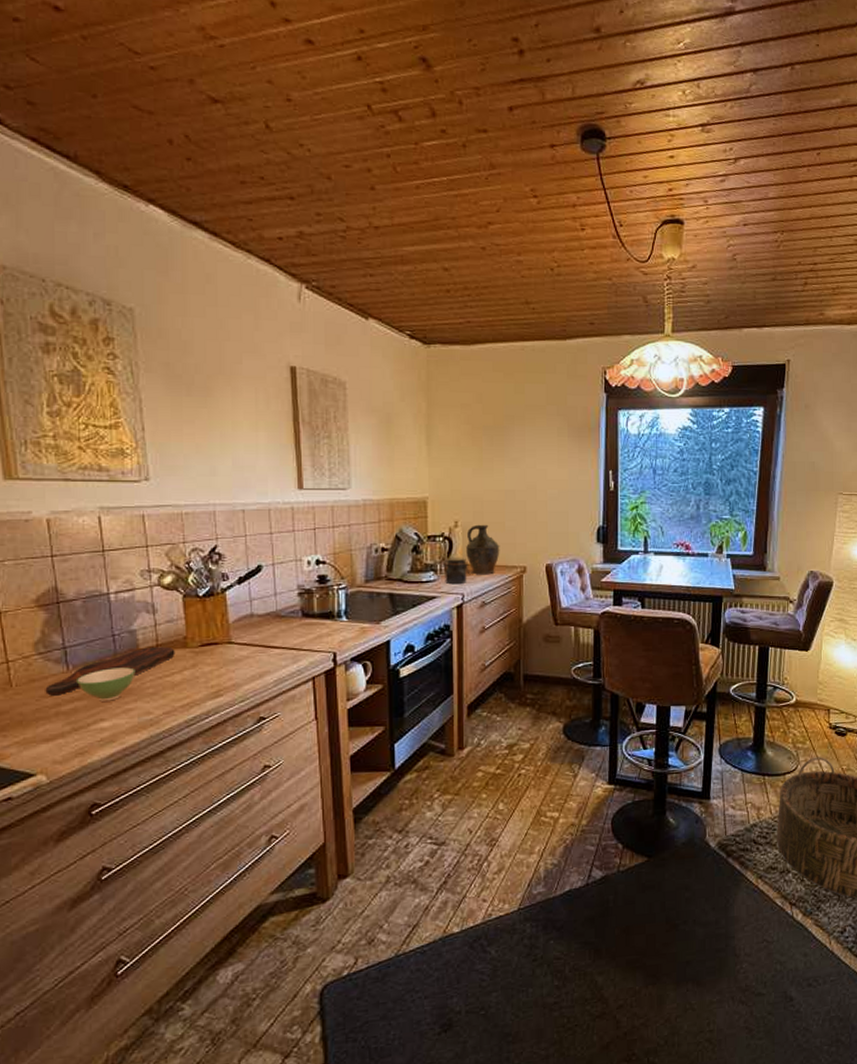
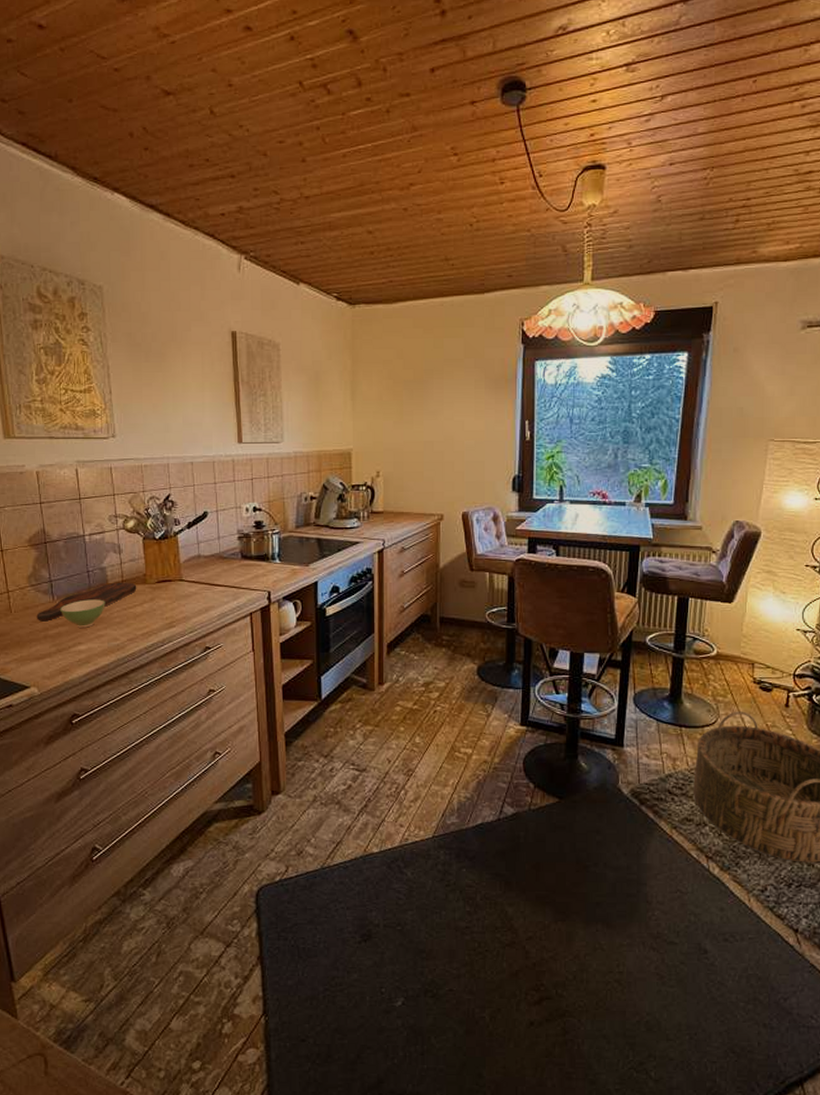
jar: present [442,558,469,584] -> none [365,506,390,530]
ceramic jug: present [466,524,500,575] -> none [387,474,419,522]

